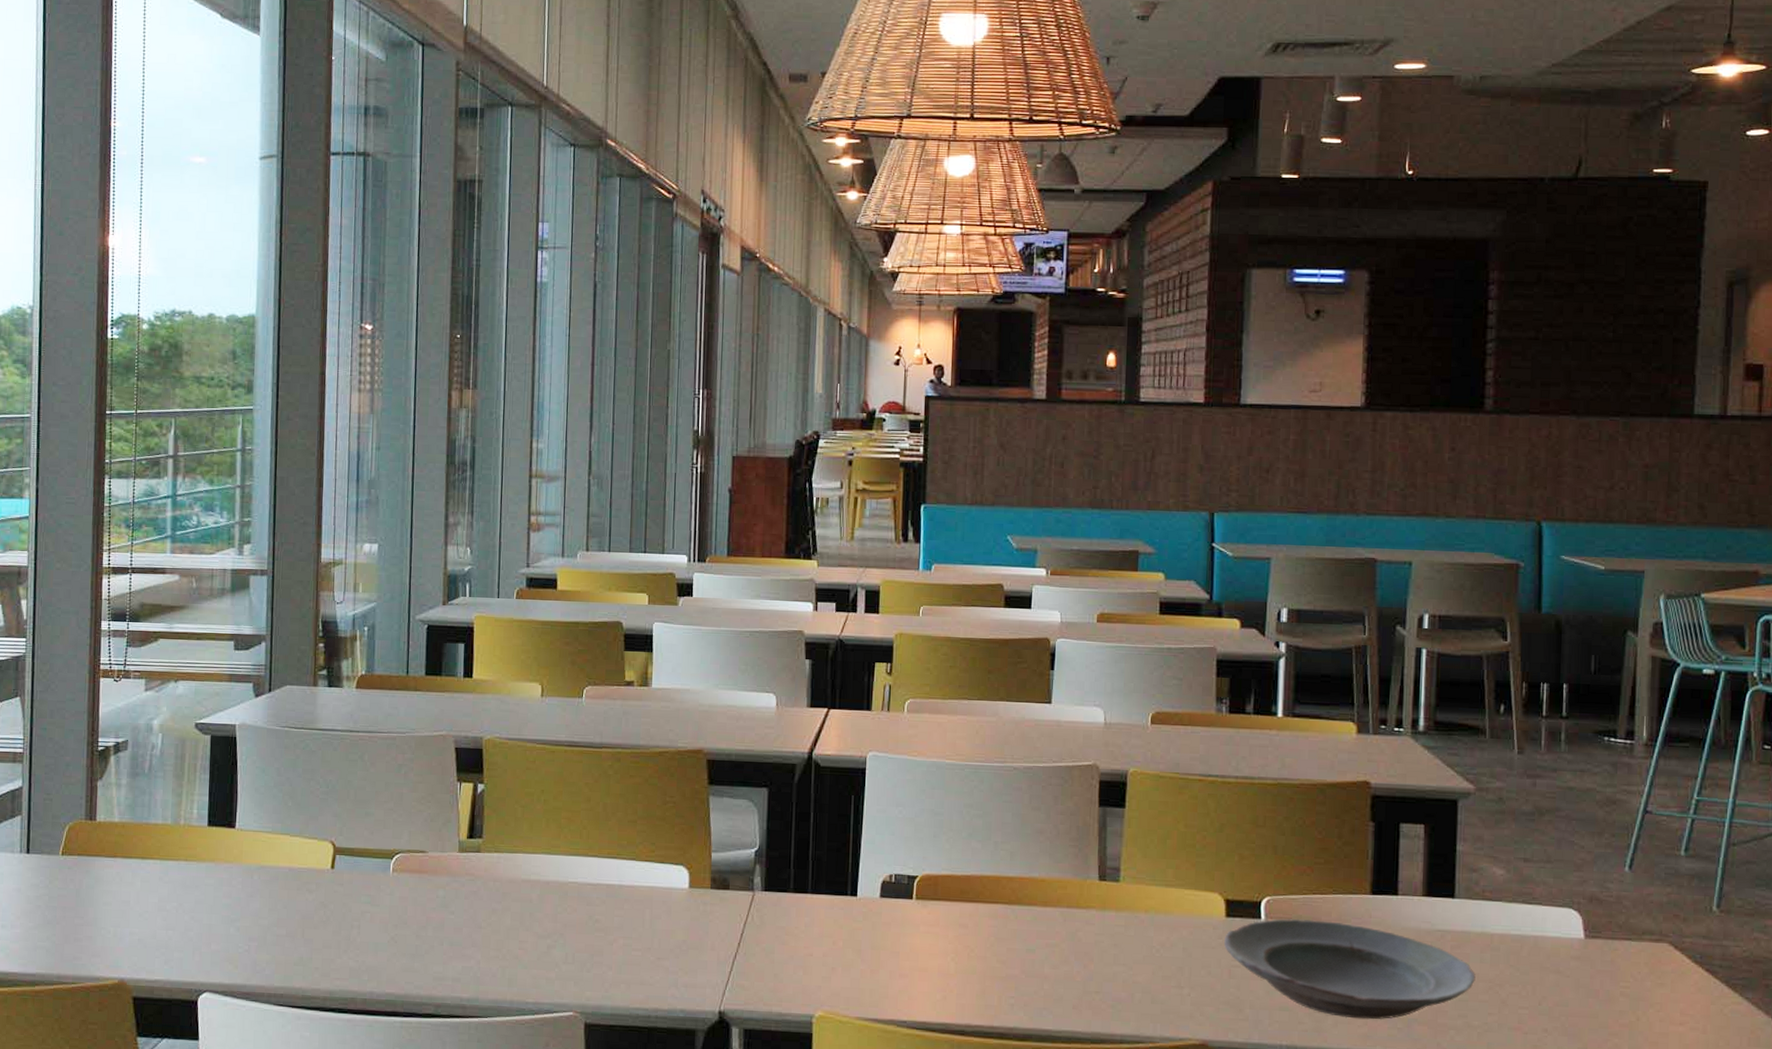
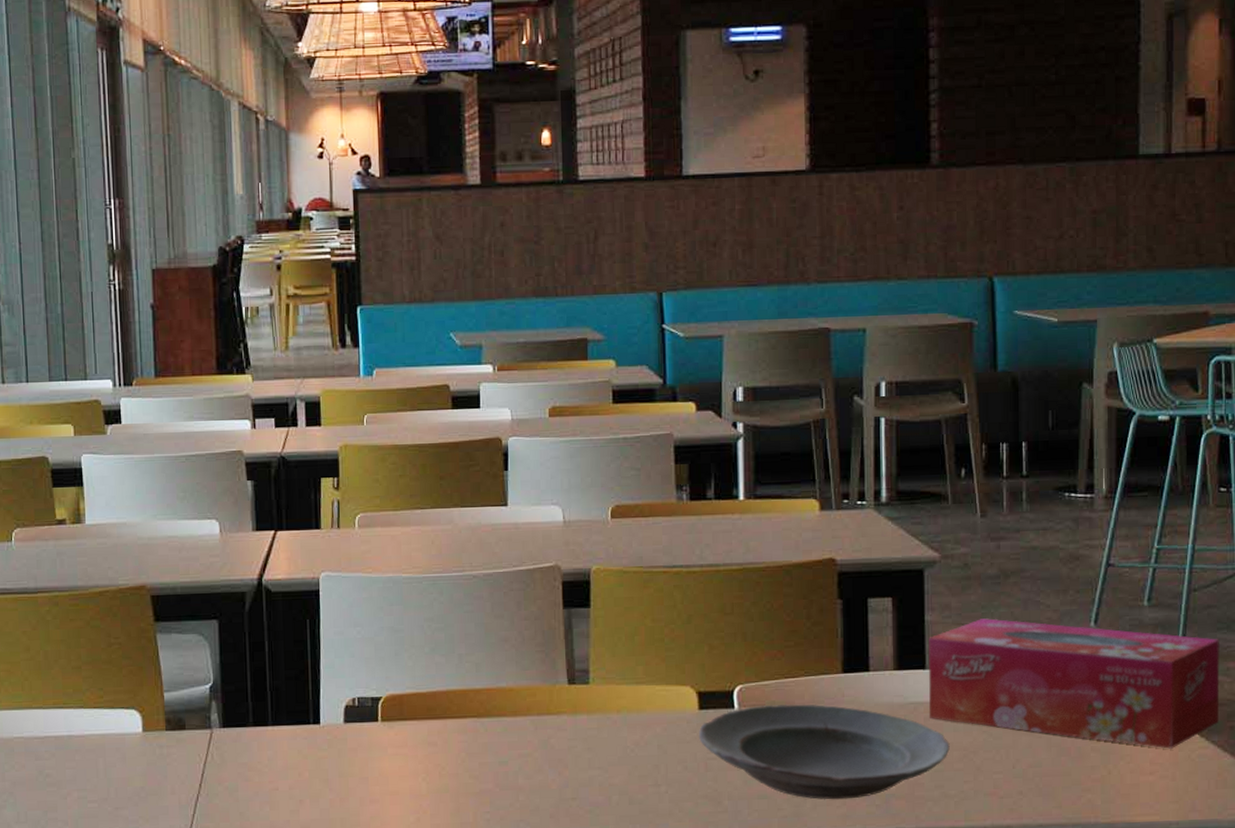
tissue box: none [1455,853,1758,1001] -> present [928,618,1220,749]

